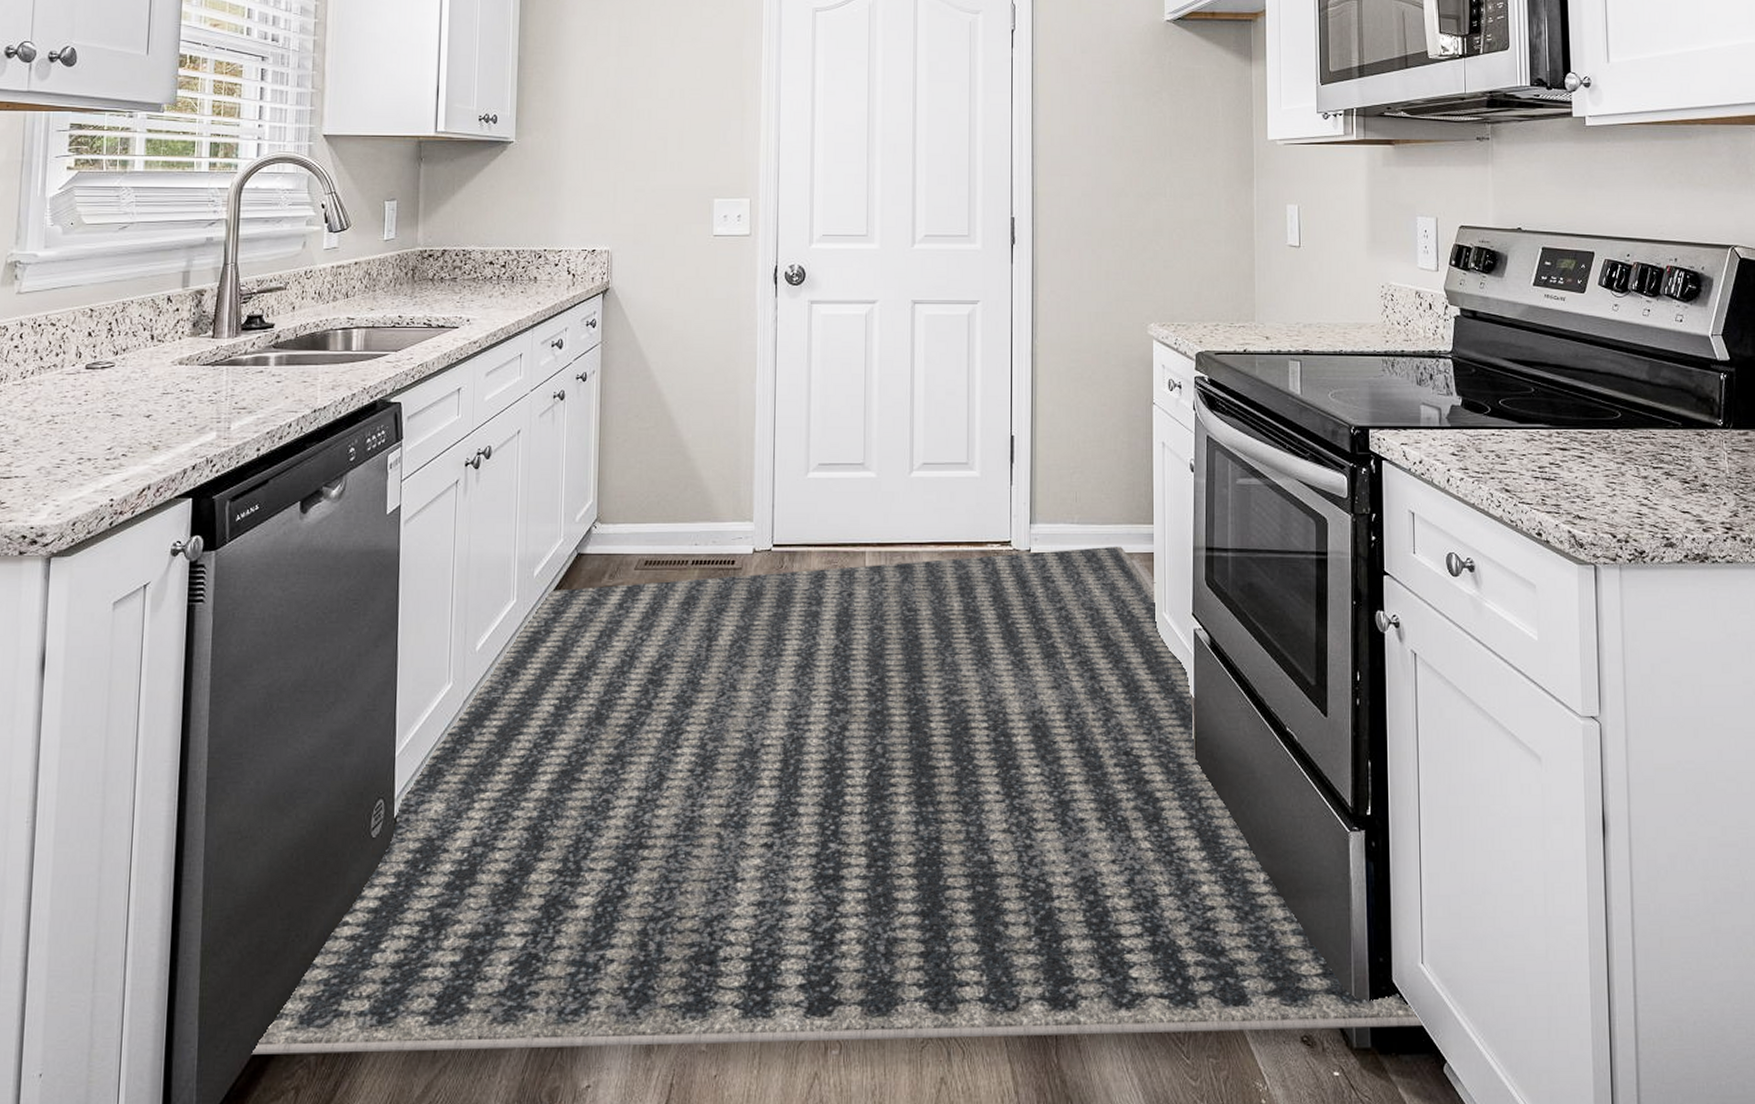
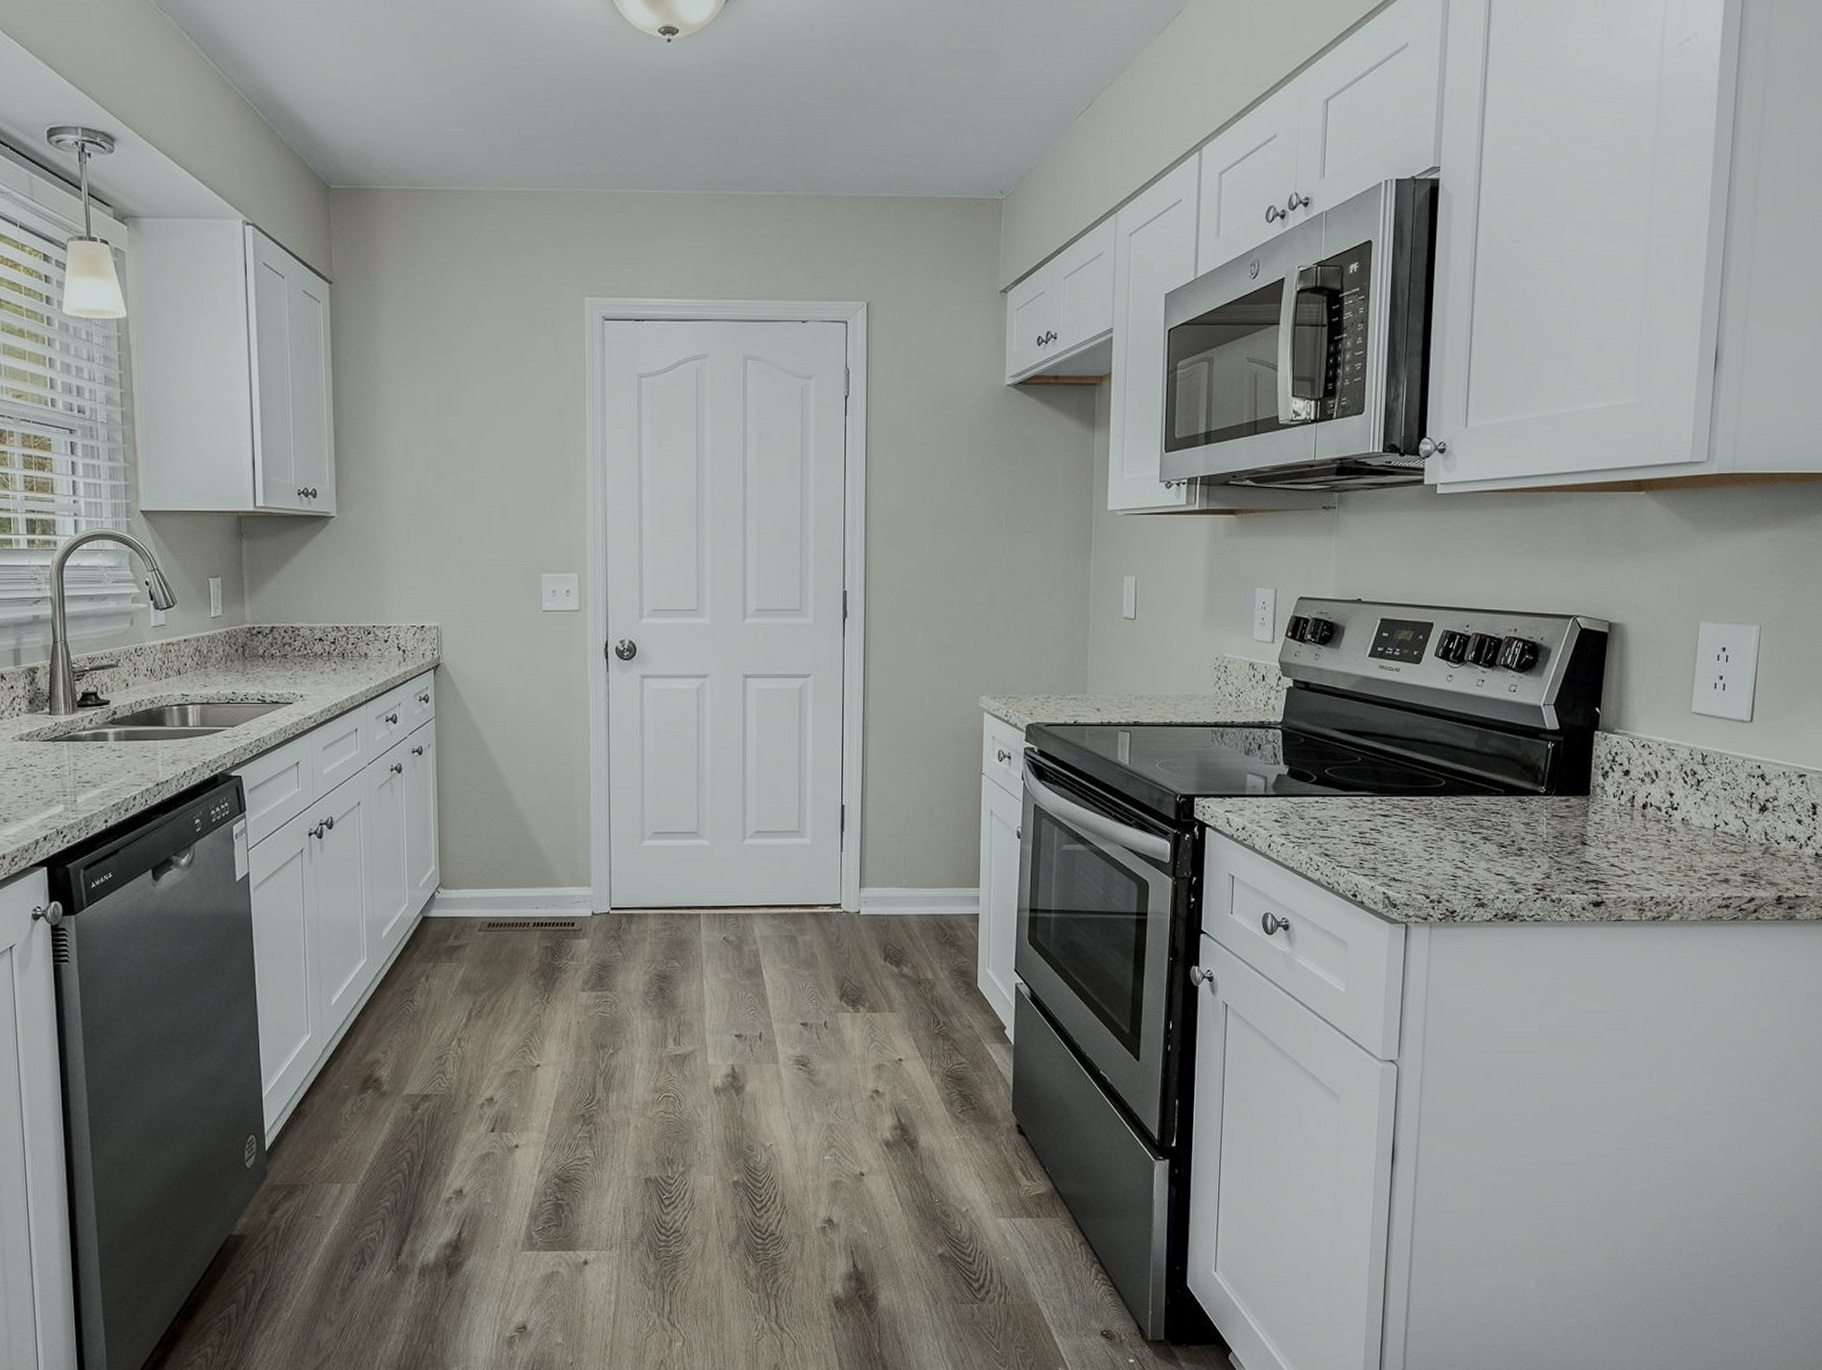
rug: present [251,546,1423,1055] -> none [154,908,1212,1347]

